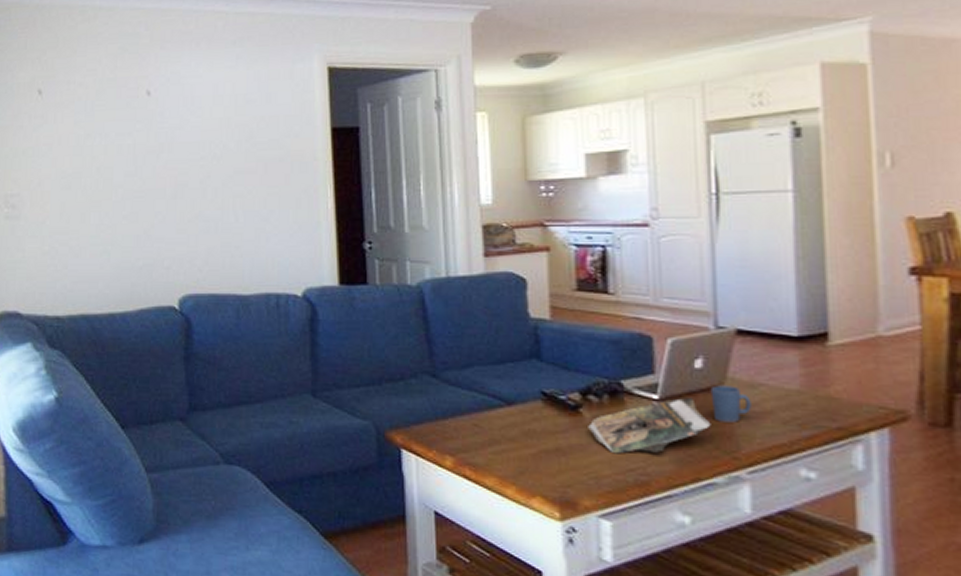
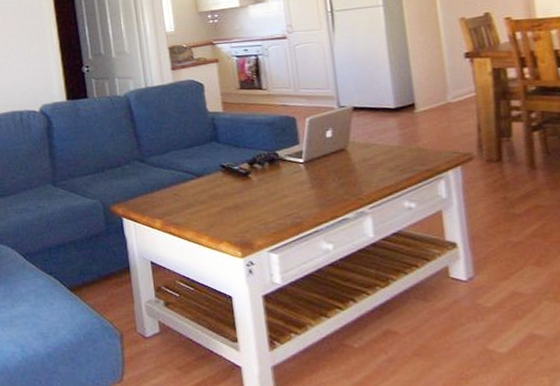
magazine: present [588,398,711,454] -> none [256,159,342,205]
mug: present [710,385,752,424] -> none [338,147,368,175]

